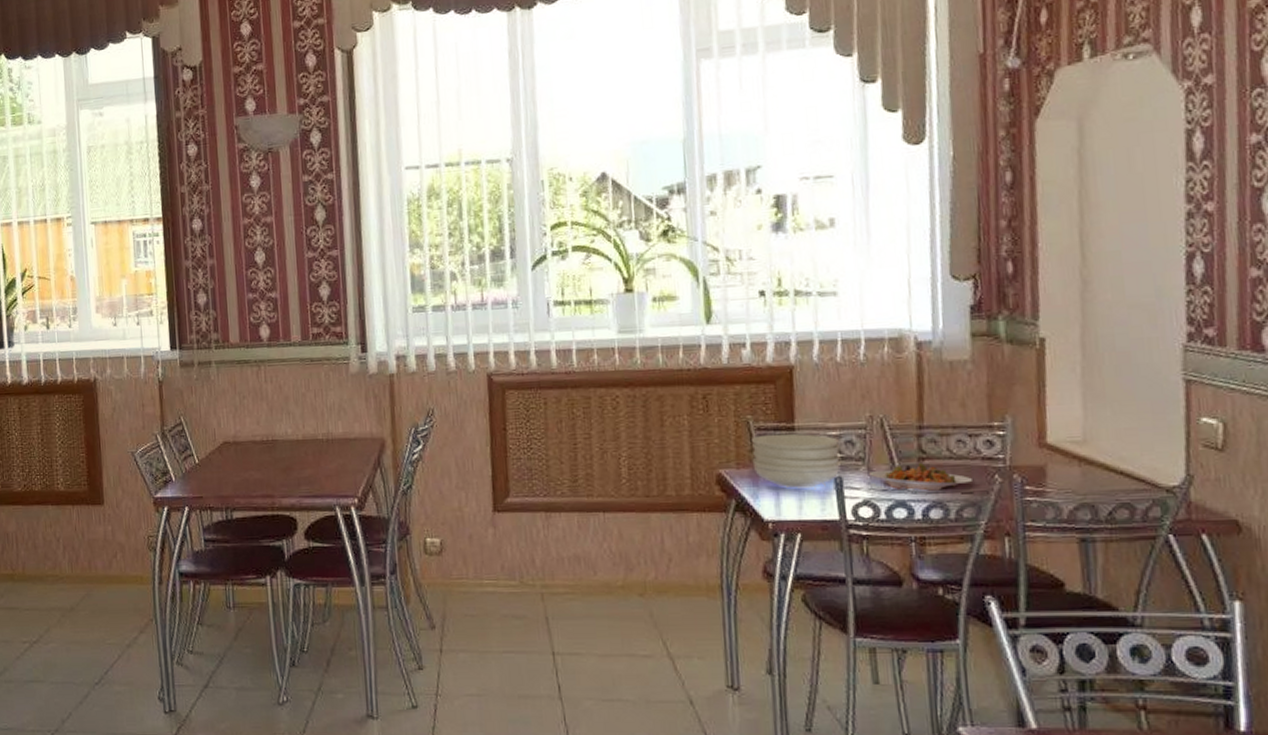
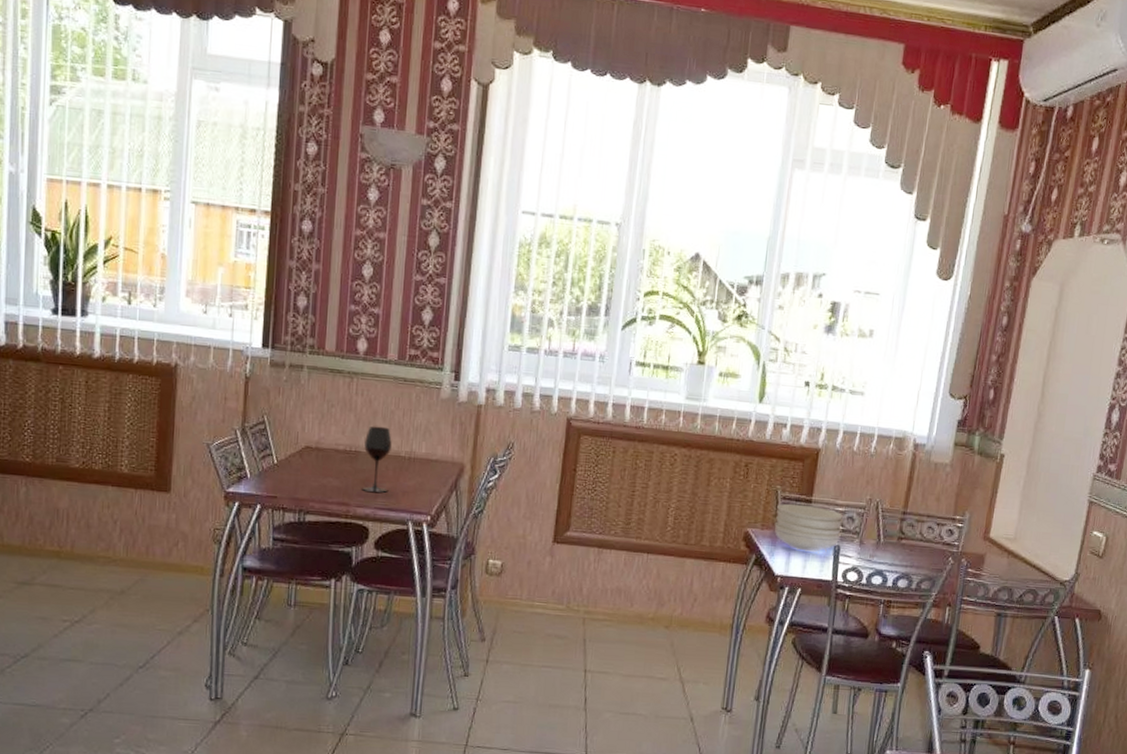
wineglass: none [280,411,311,480] -> present [362,426,392,493]
salad: present [869,462,974,491] -> none [860,541,934,565]

